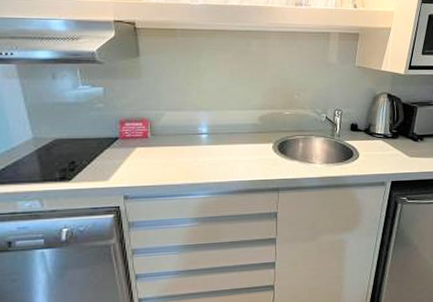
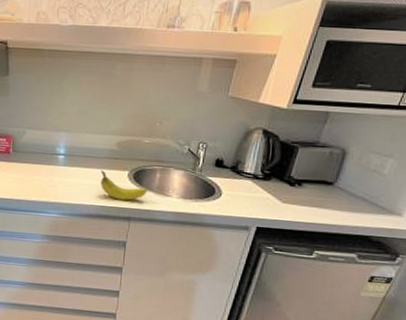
fruit: none [245,145,293,172] -> present [100,170,148,201]

